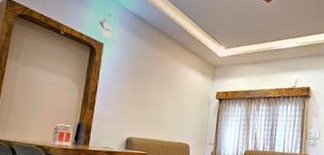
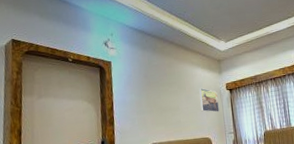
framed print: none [185,91,206,120] -> present [199,88,219,113]

